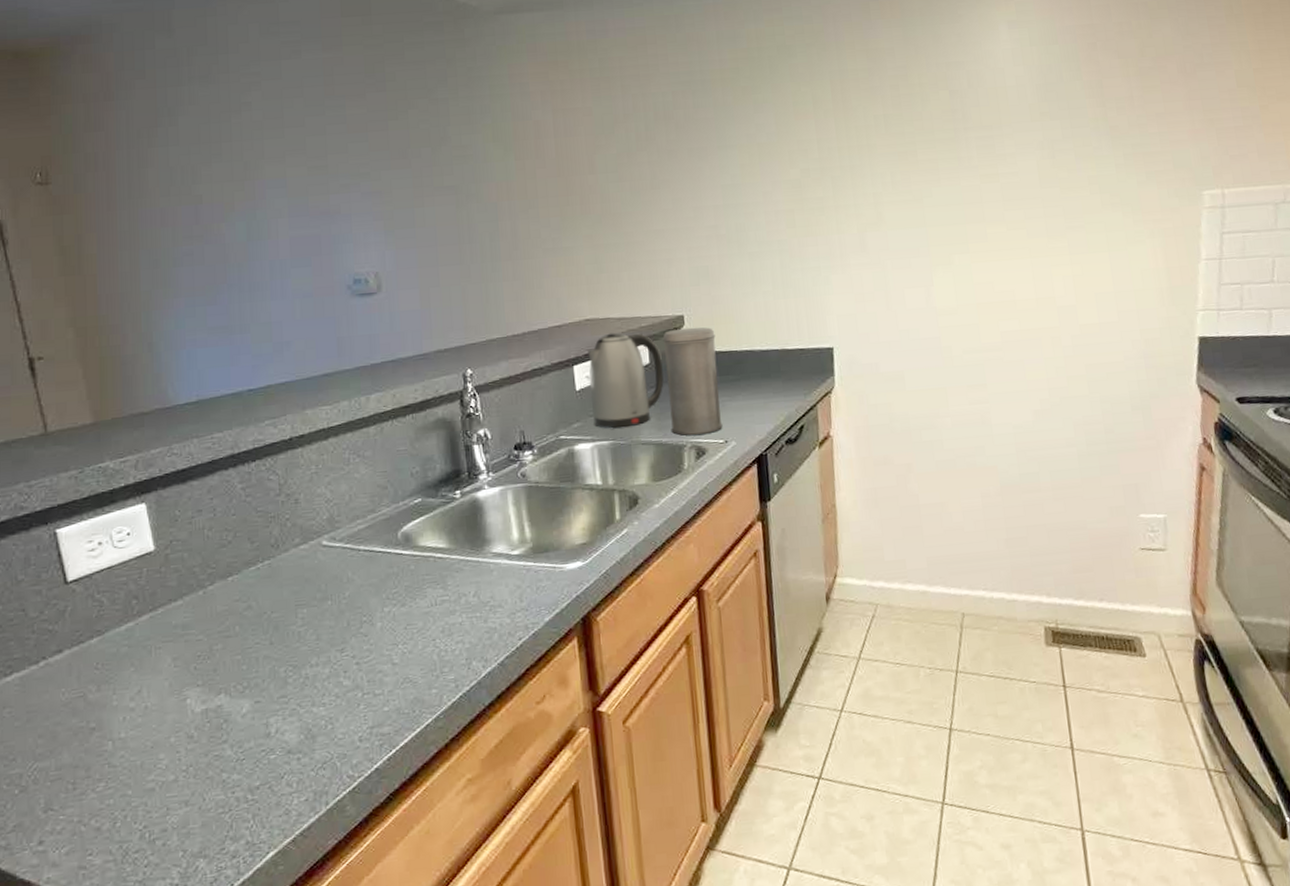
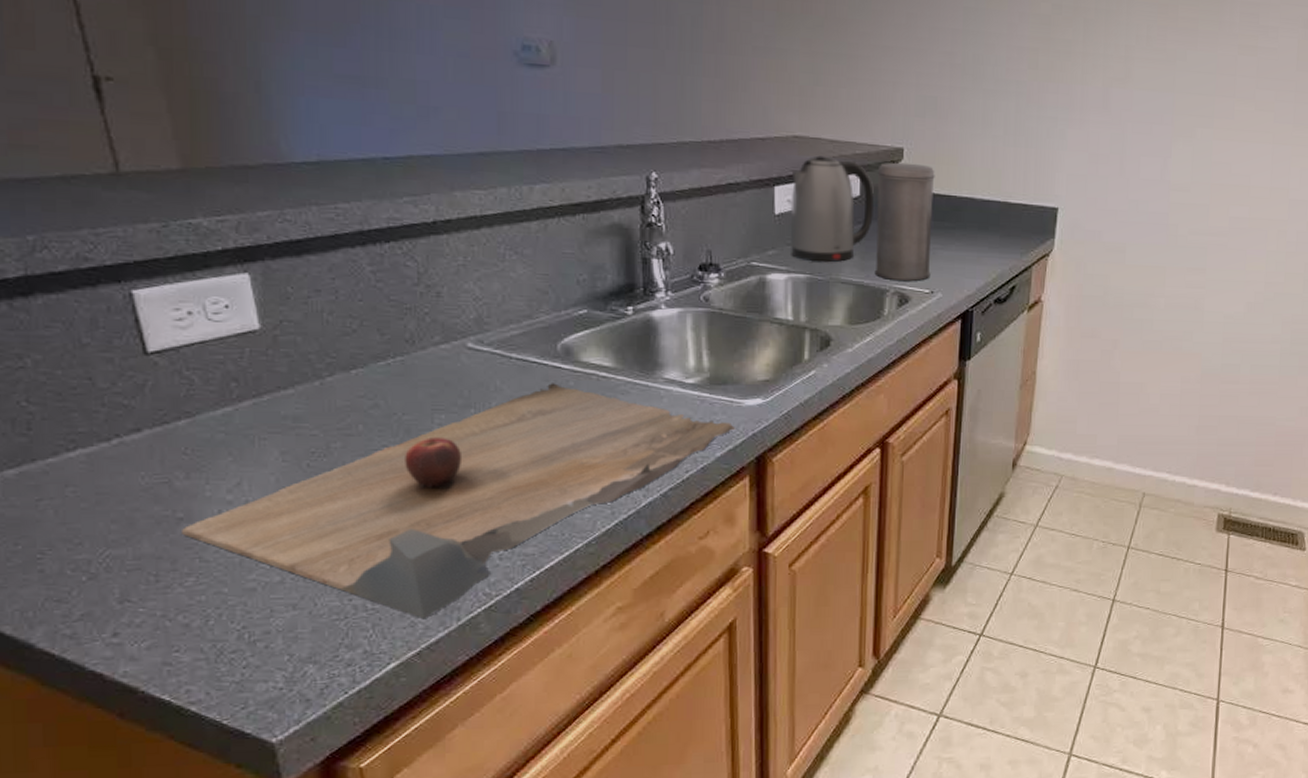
cutting board: none [94,568,562,805] -> present [182,383,737,618]

